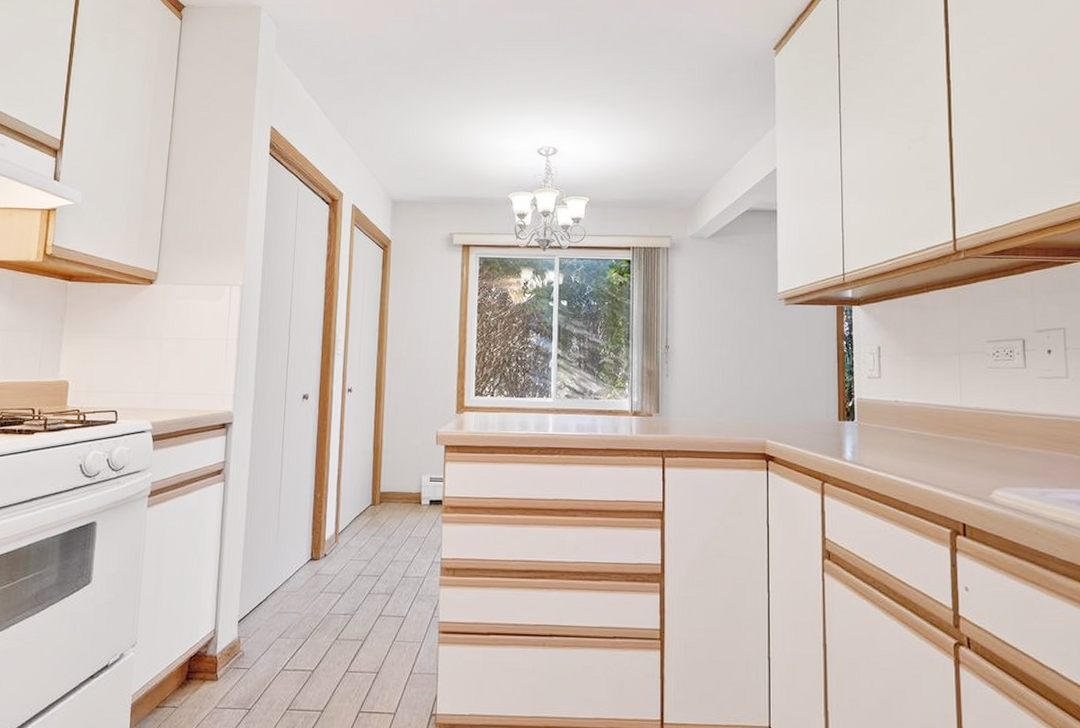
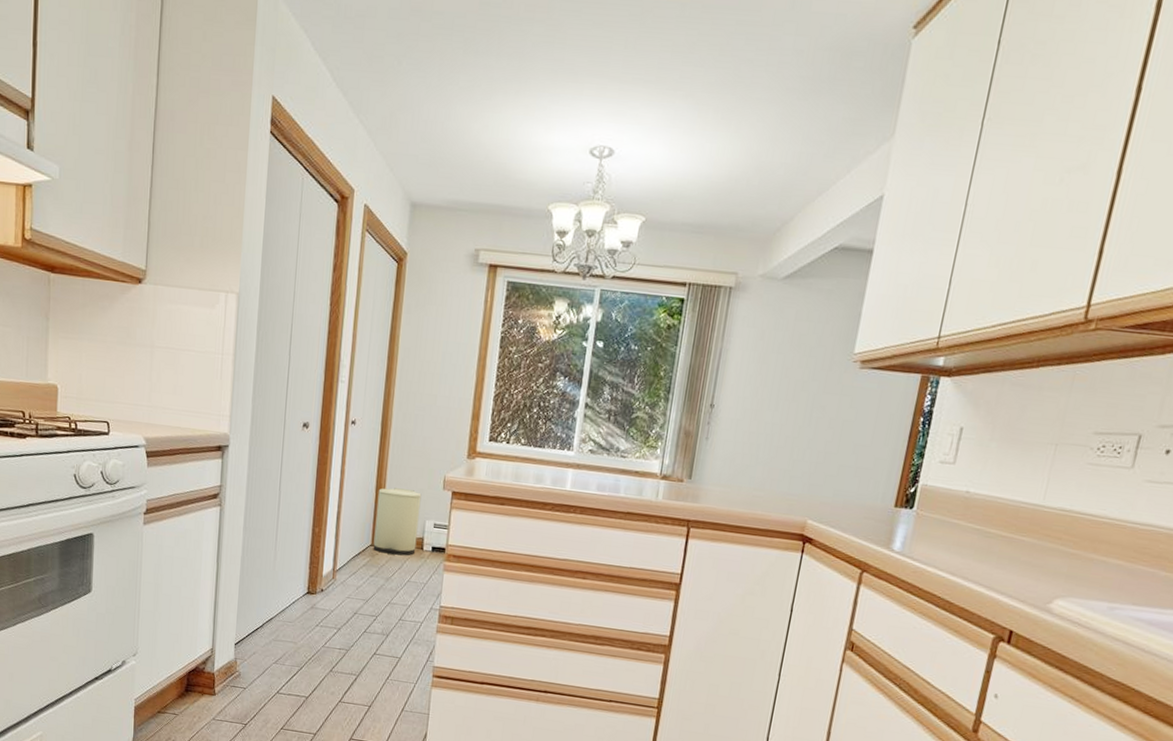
pedal bin: none [373,447,417,512] -> present [373,488,422,556]

